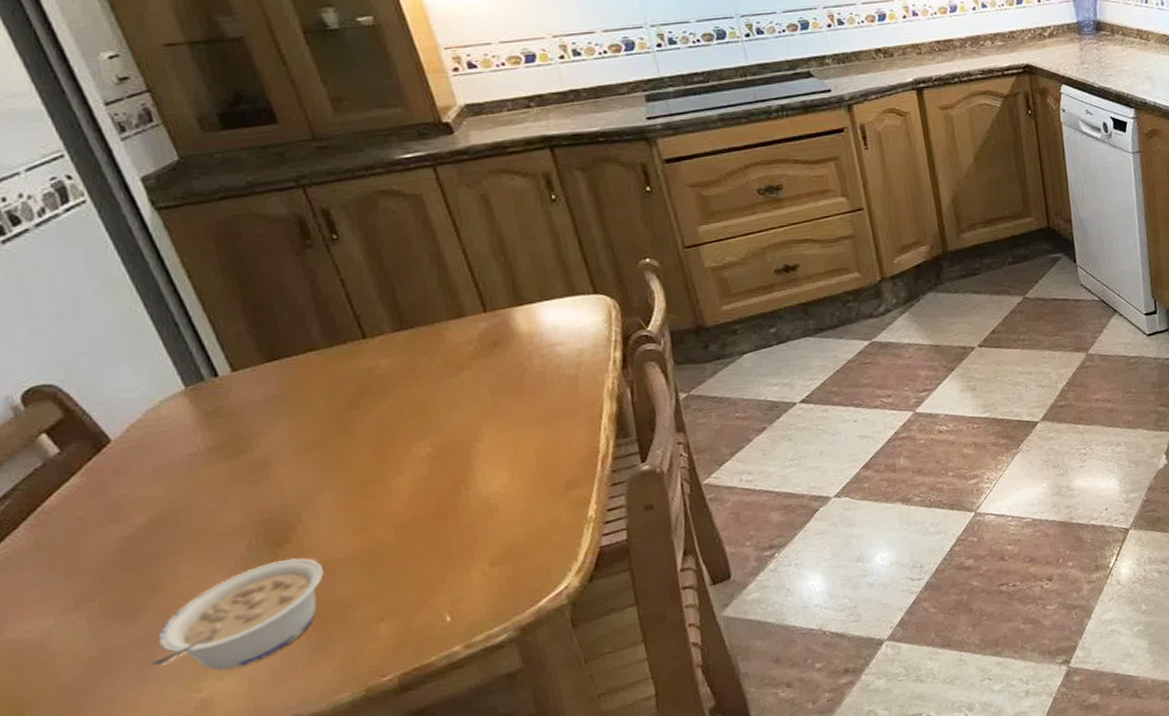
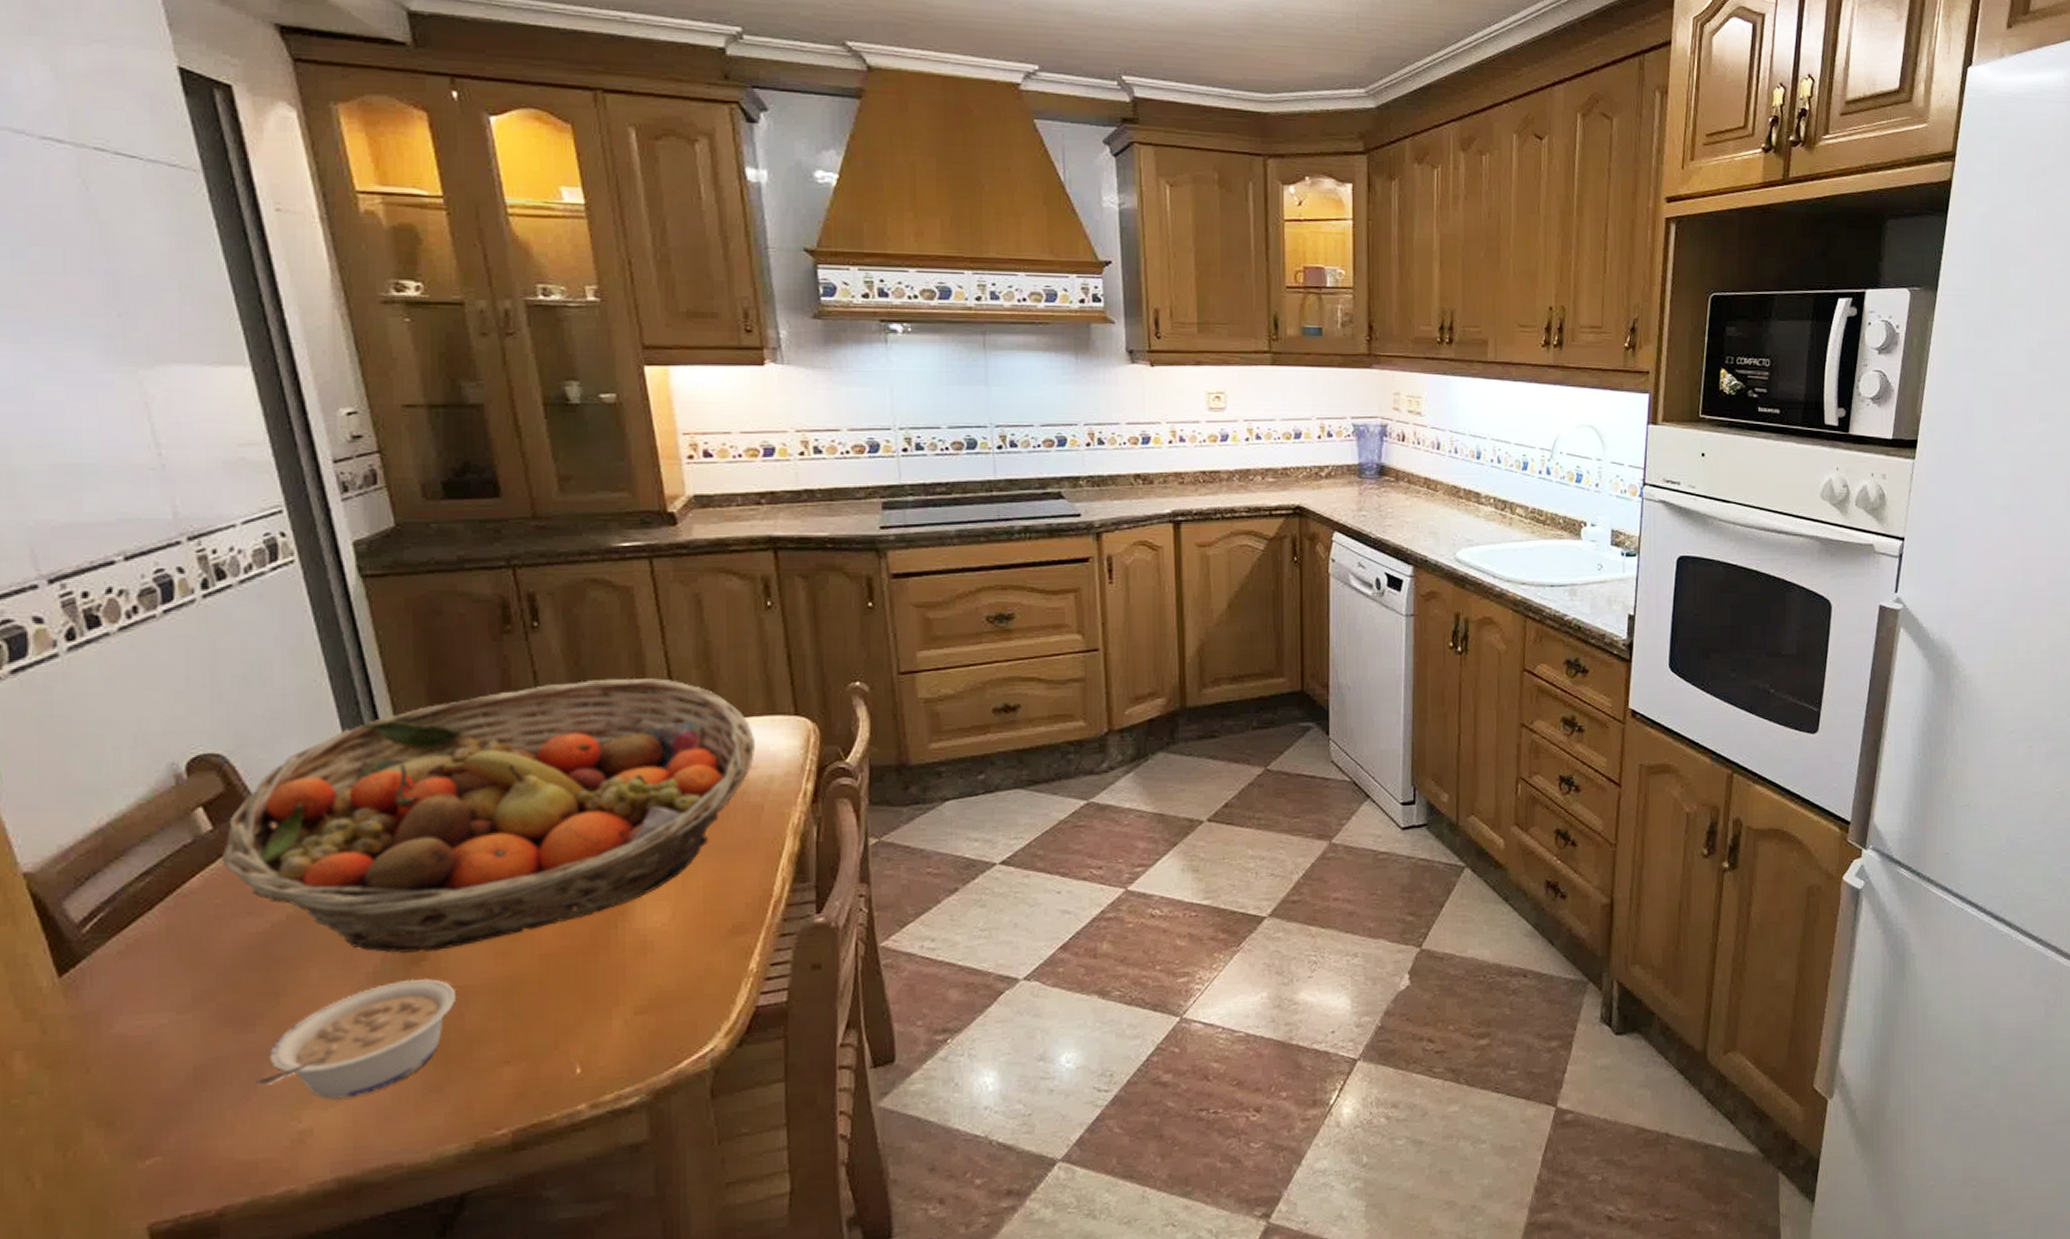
fruit basket: none [73,274,563,541] -> present [221,678,755,953]

